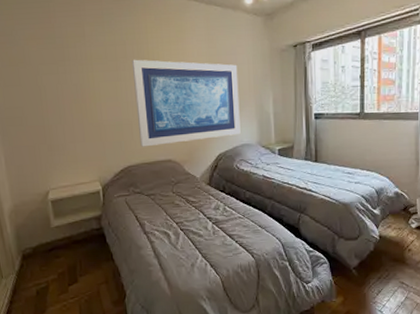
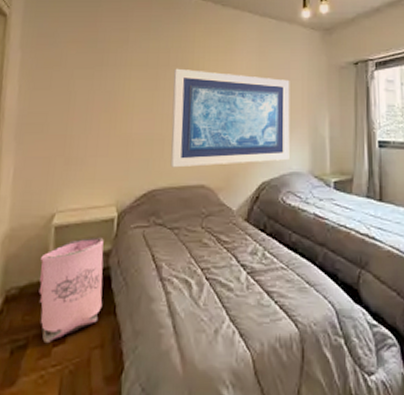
bag: none [45,206,102,283] -> present [39,236,104,342]

